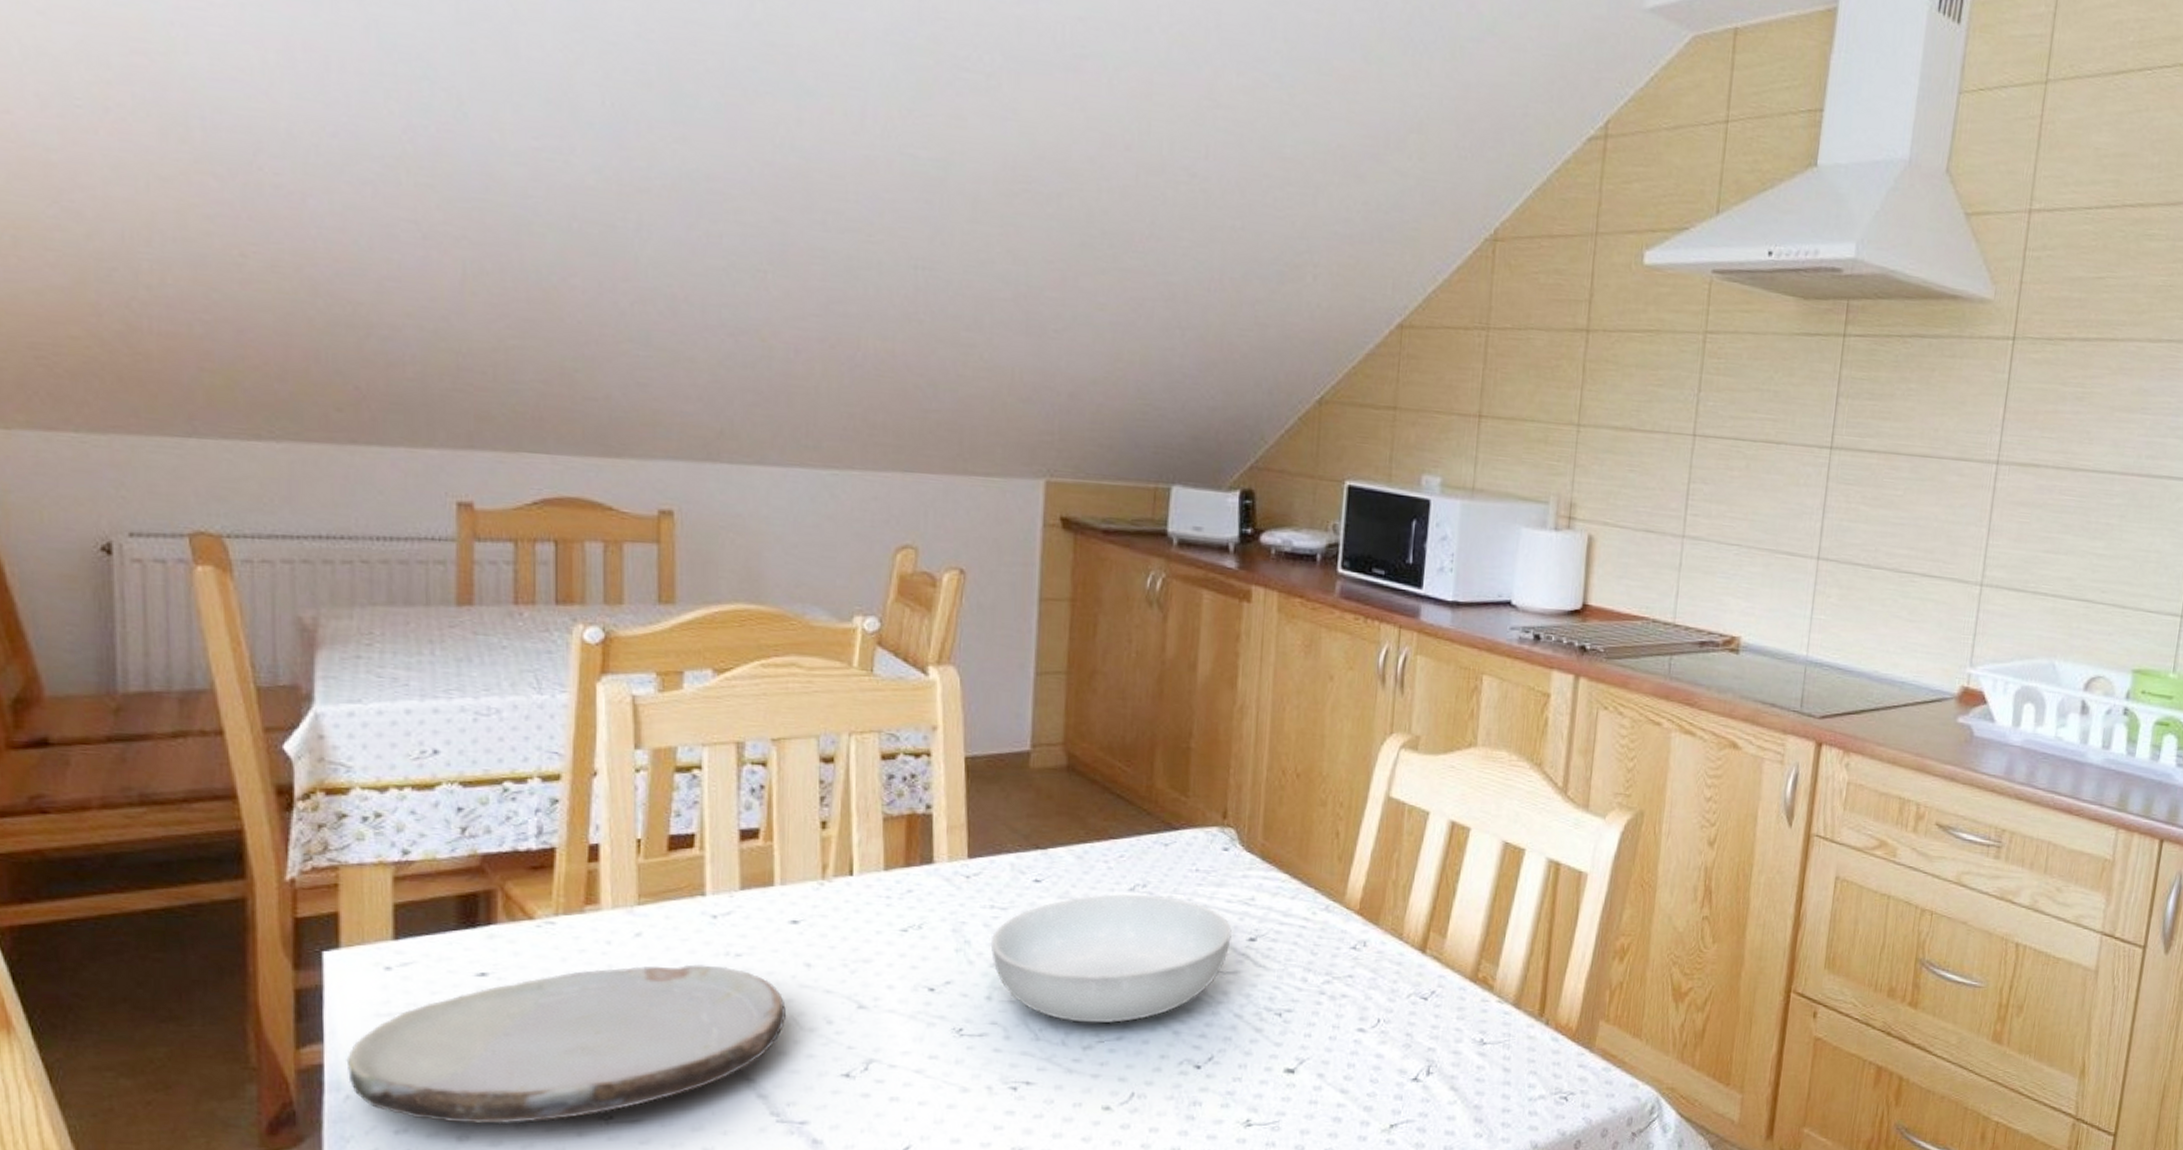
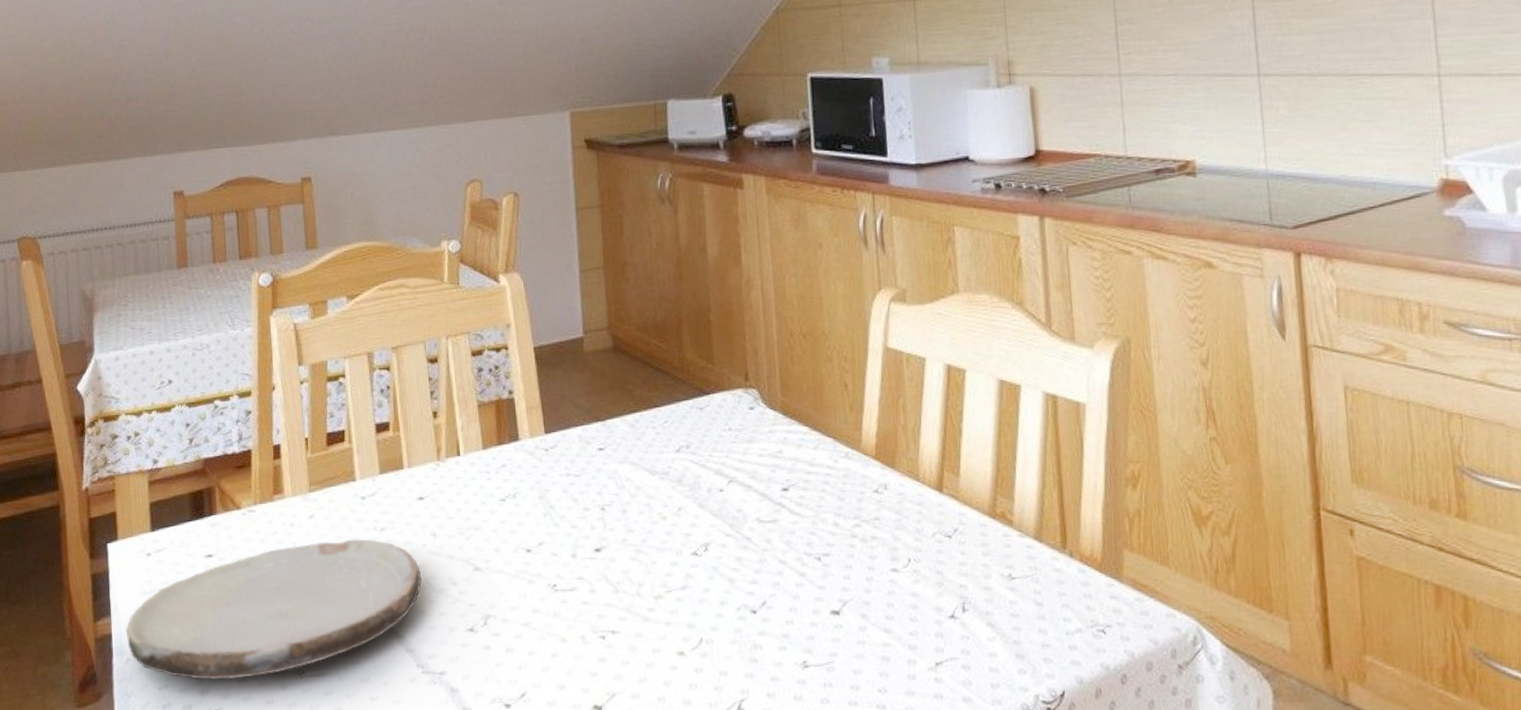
serving bowl: present [990,894,1233,1023] -> none [570,454,768,575]

